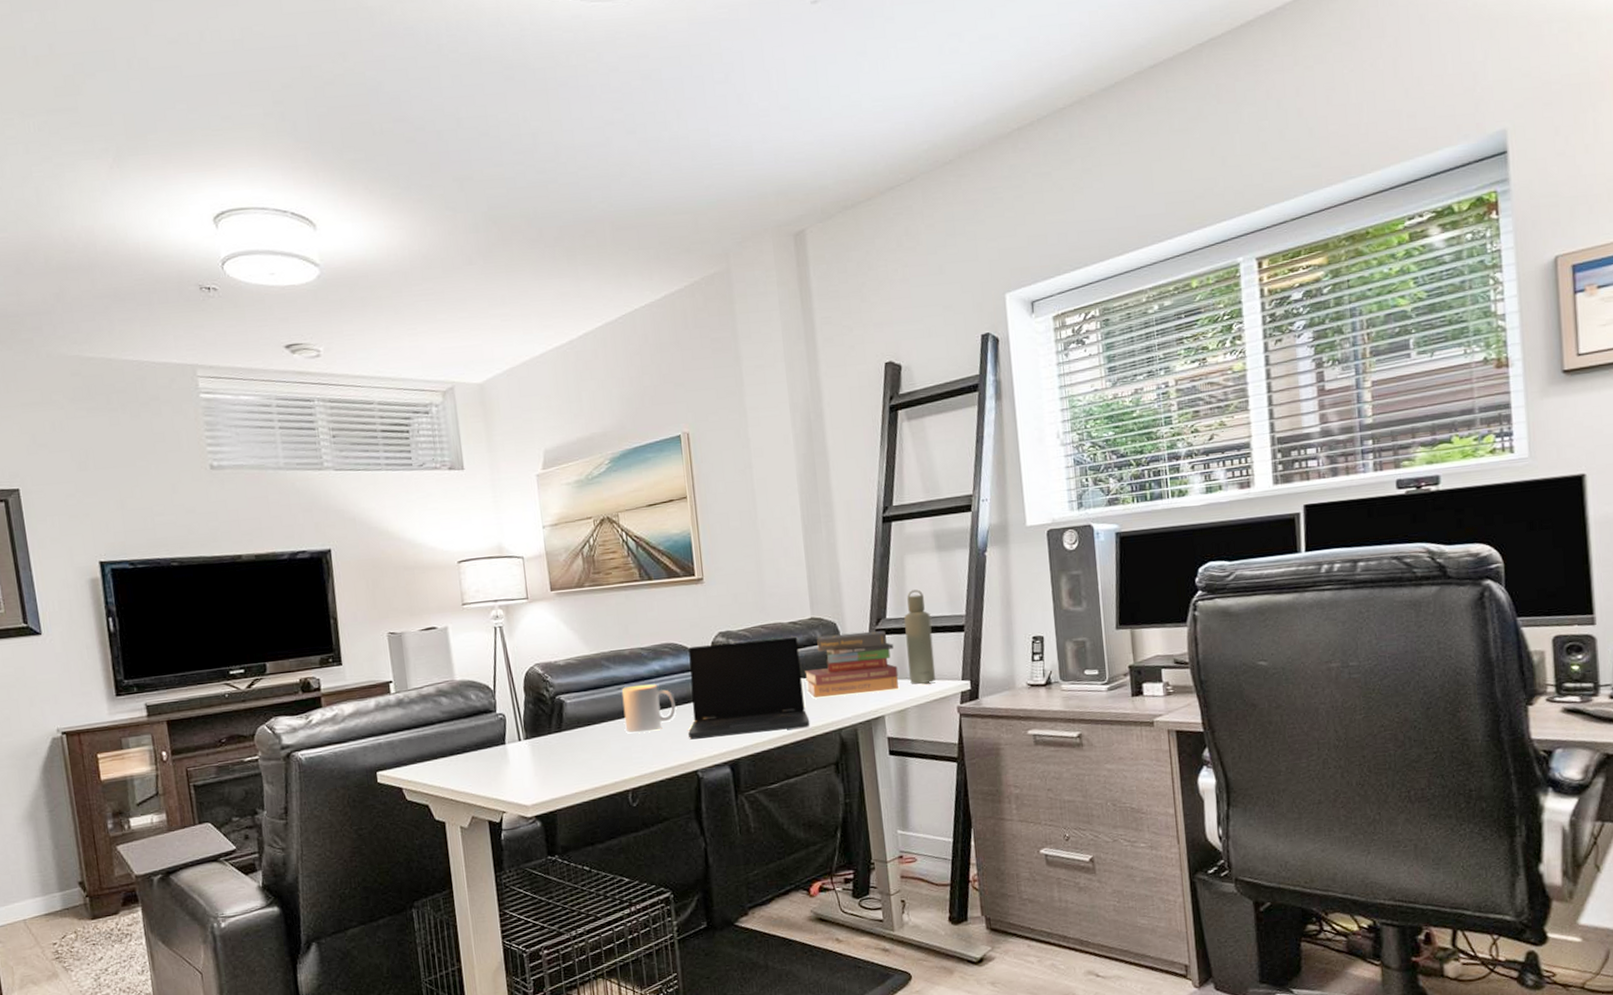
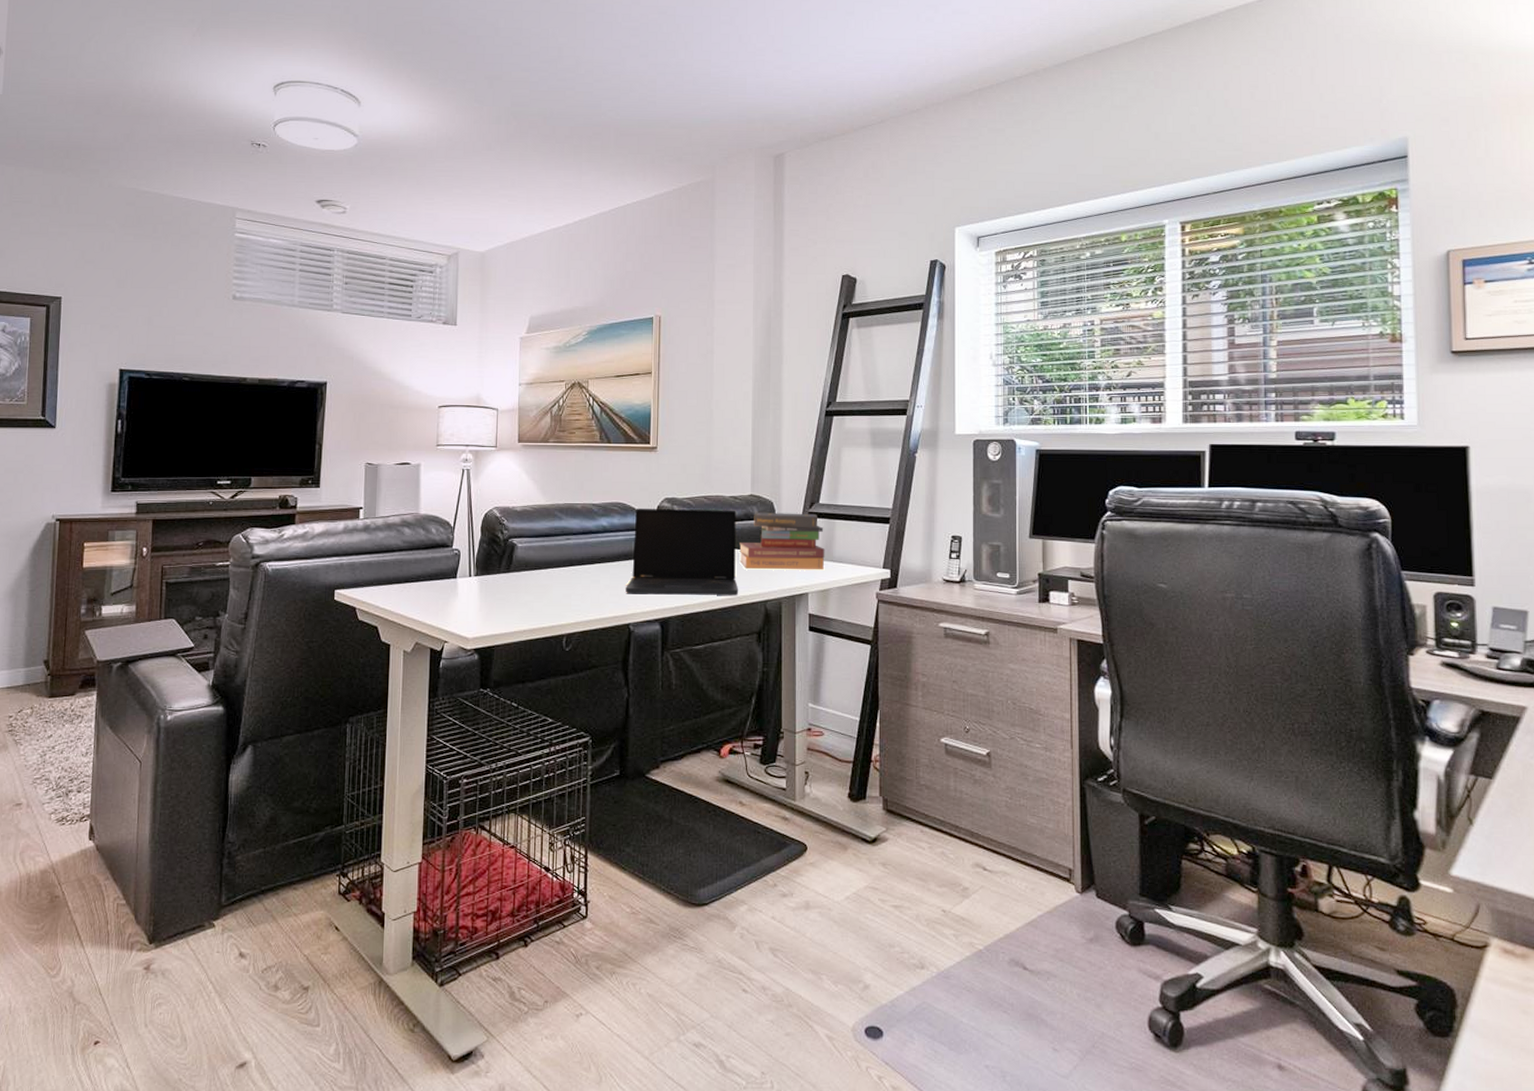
mug: present [621,684,676,733] -> none [568,537,617,582]
bottle: present [904,589,936,684] -> none [834,480,860,567]

